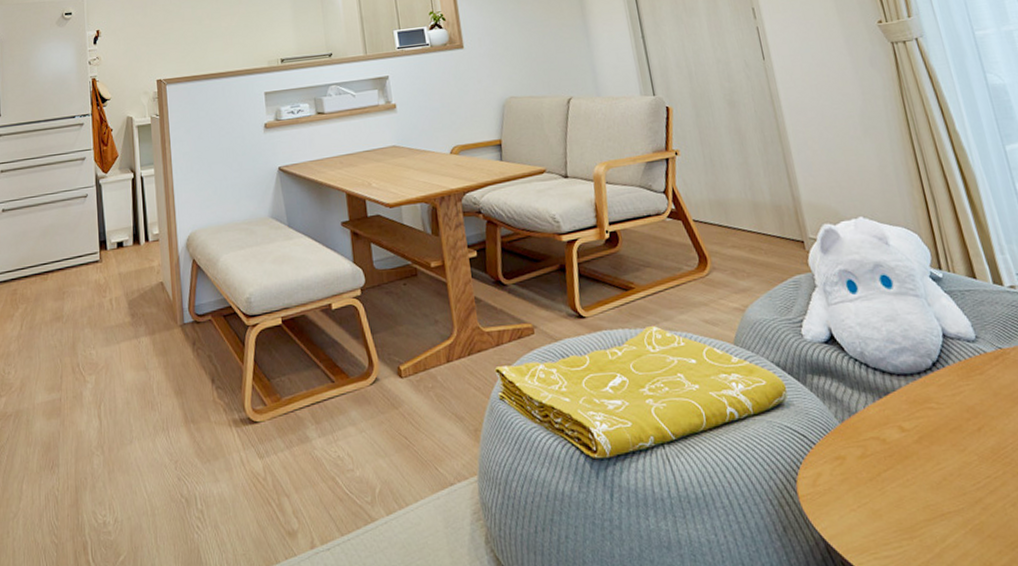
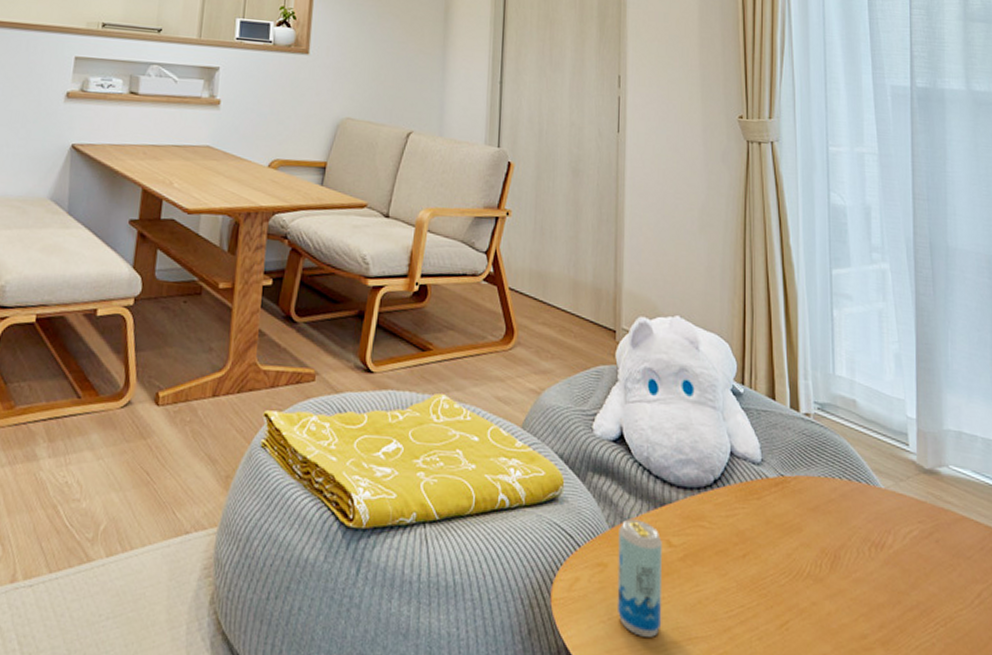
beverage can: none [849,411,912,519] -> present [617,519,663,637]

